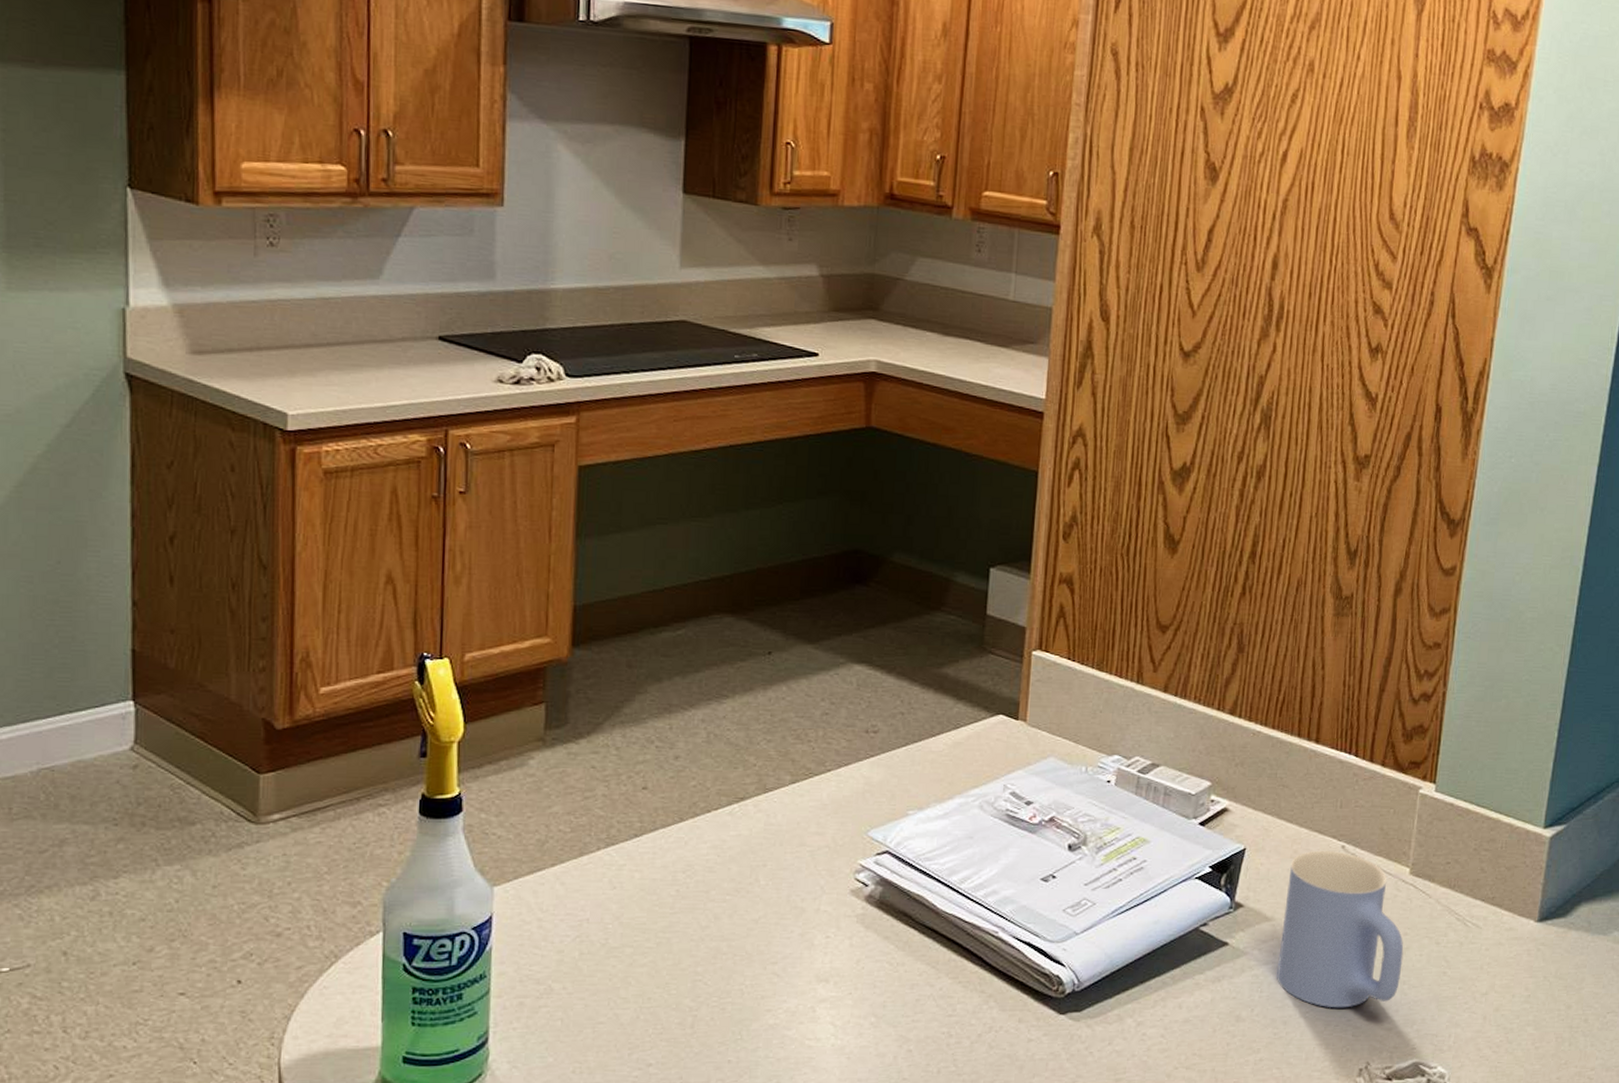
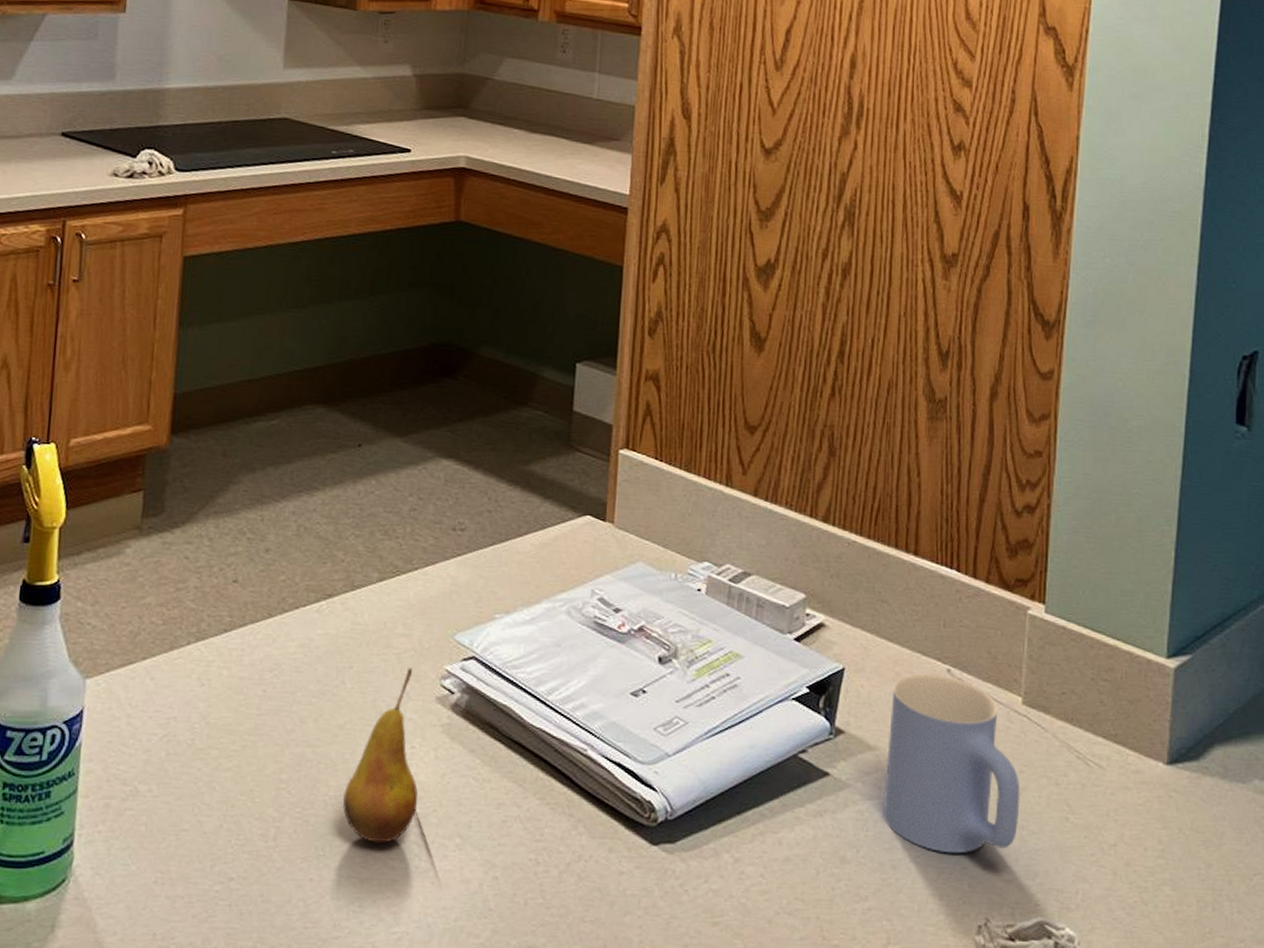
fruit: none [759,864,834,1025] -> present [343,668,419,843]

